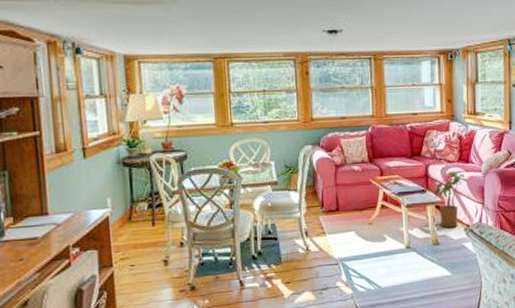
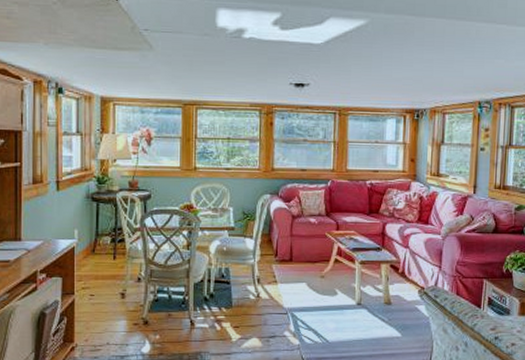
house plant: present [434,172,468,228] -> none [390,232,426,289]

